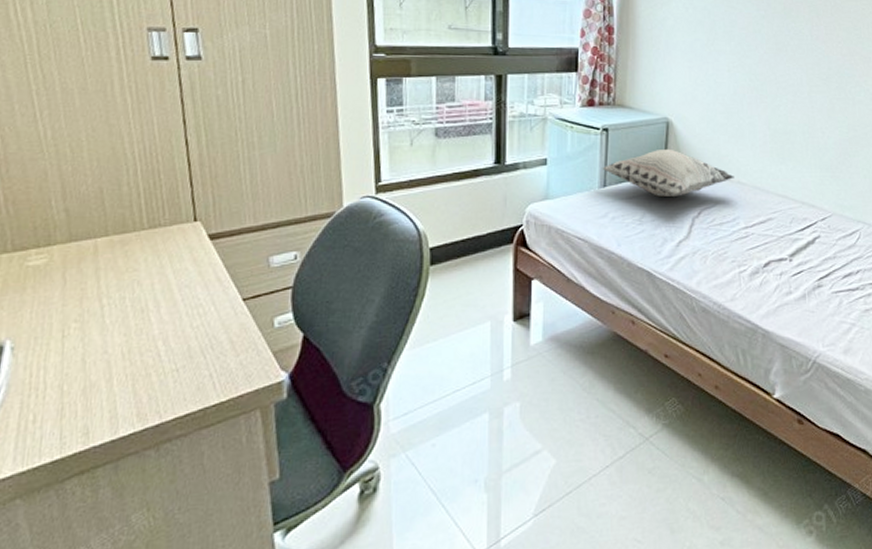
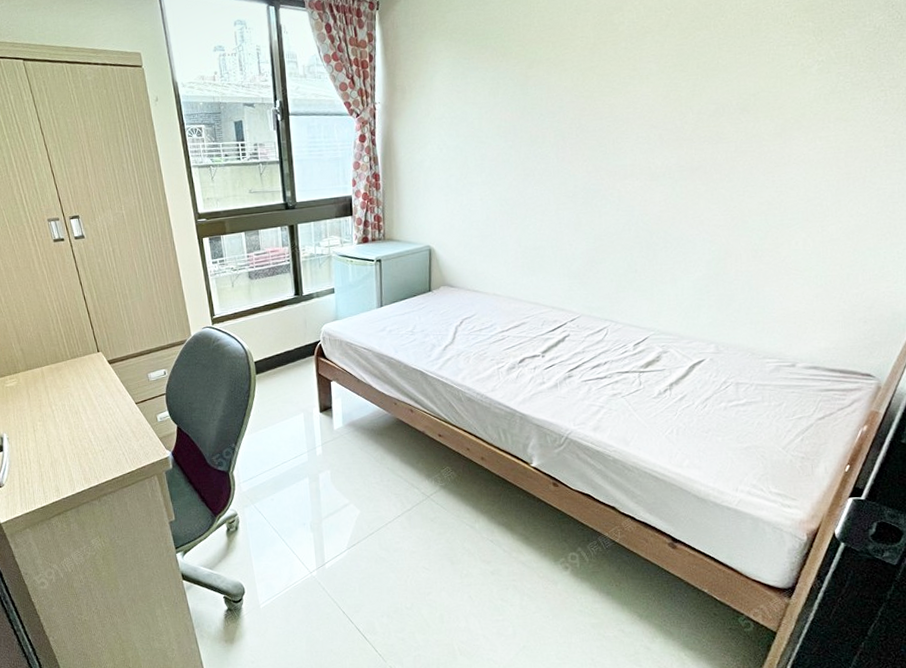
decorative pillow: present [602,148,734,197] -> none [378,271,490,311]

